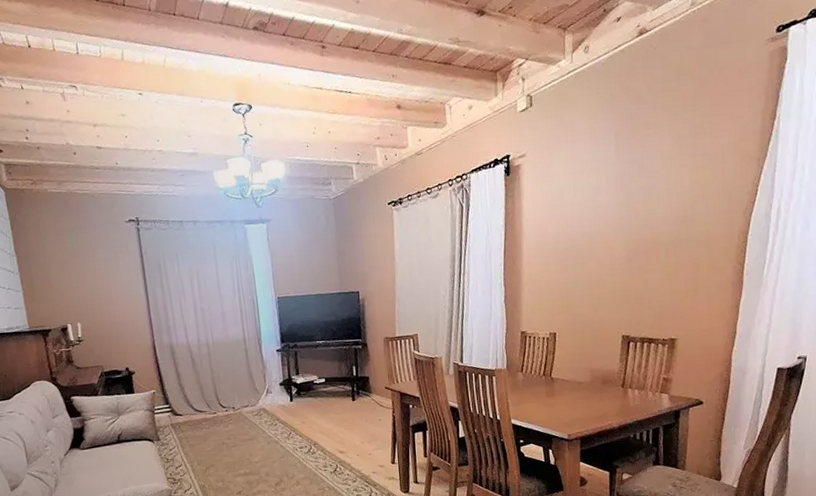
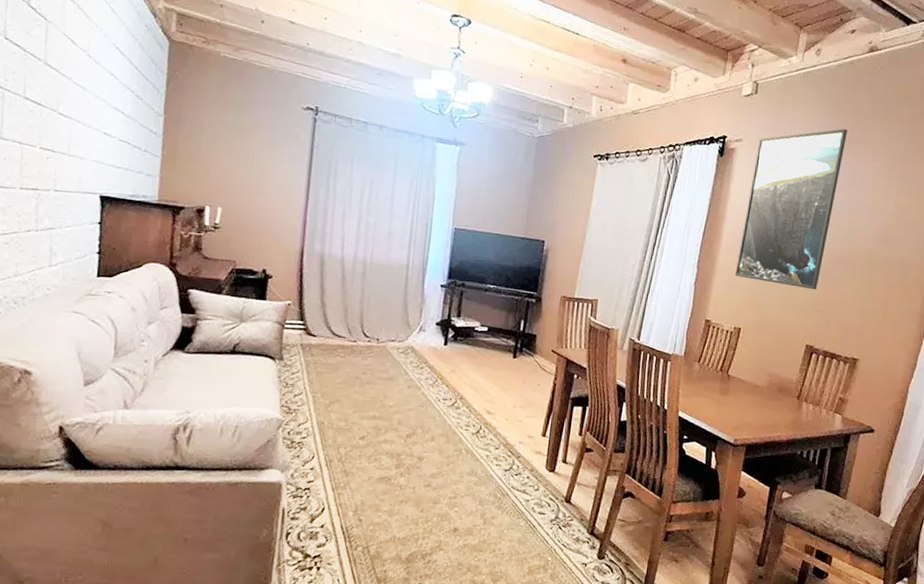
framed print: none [541,119,630,286] -> present [734,129,848,290]

